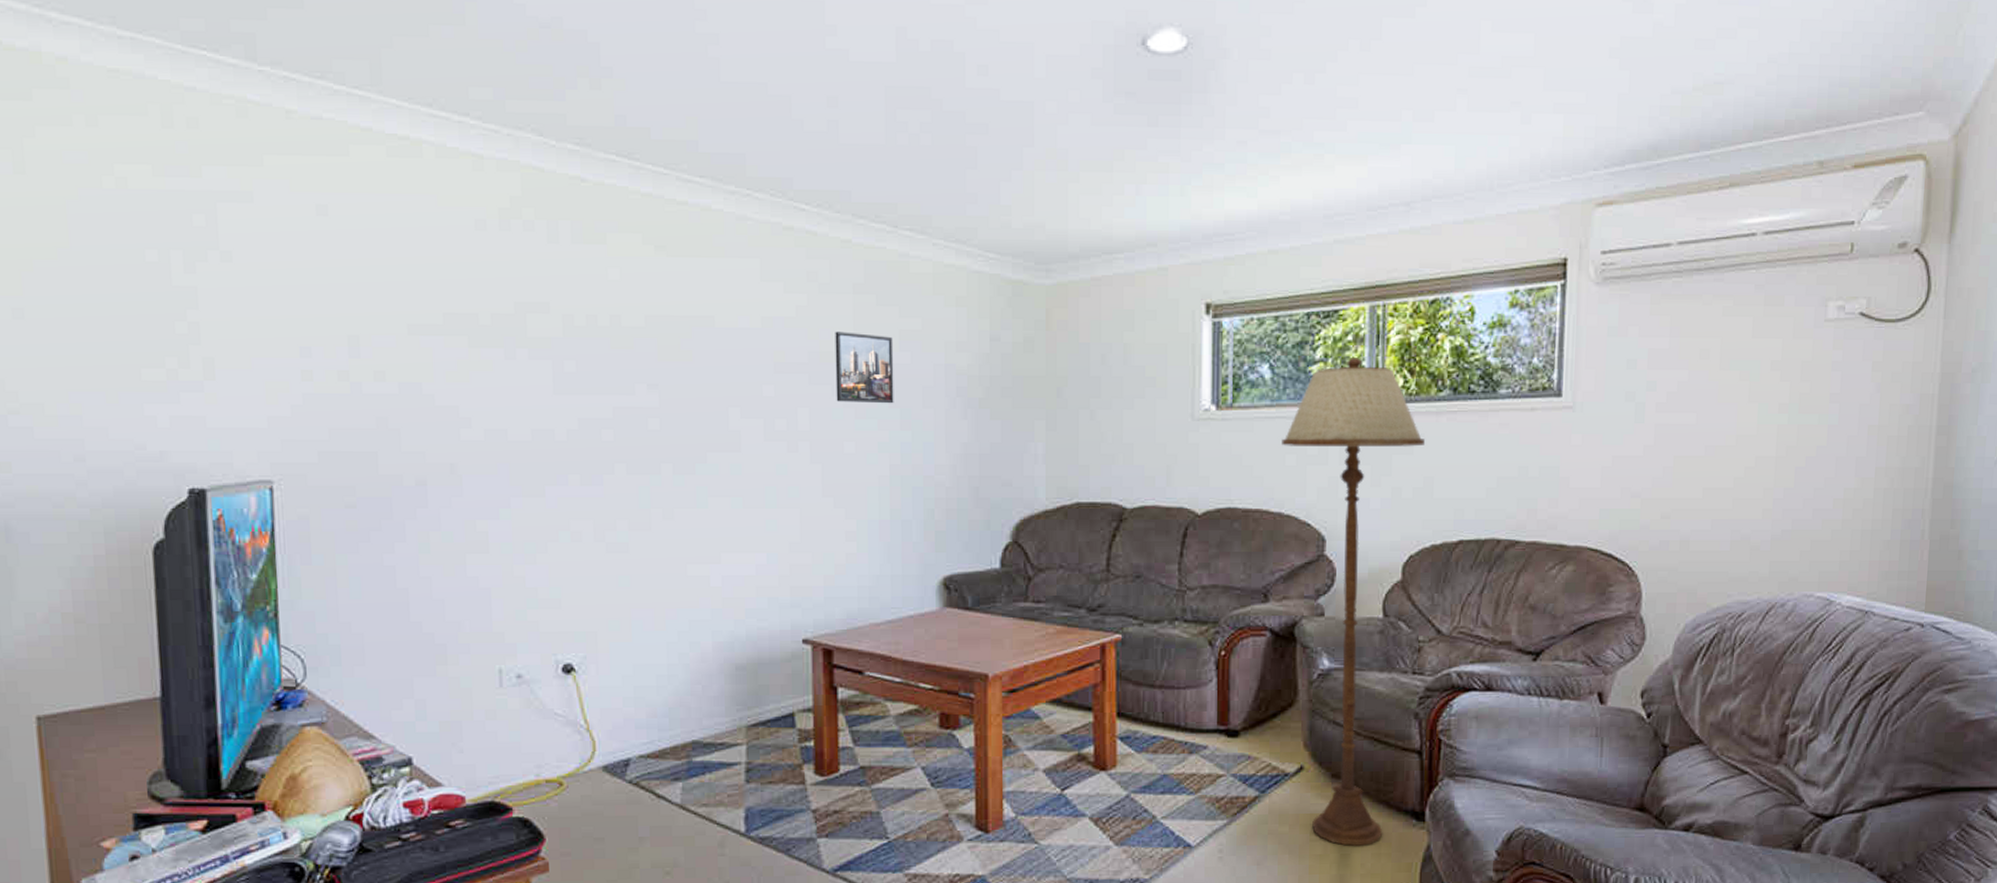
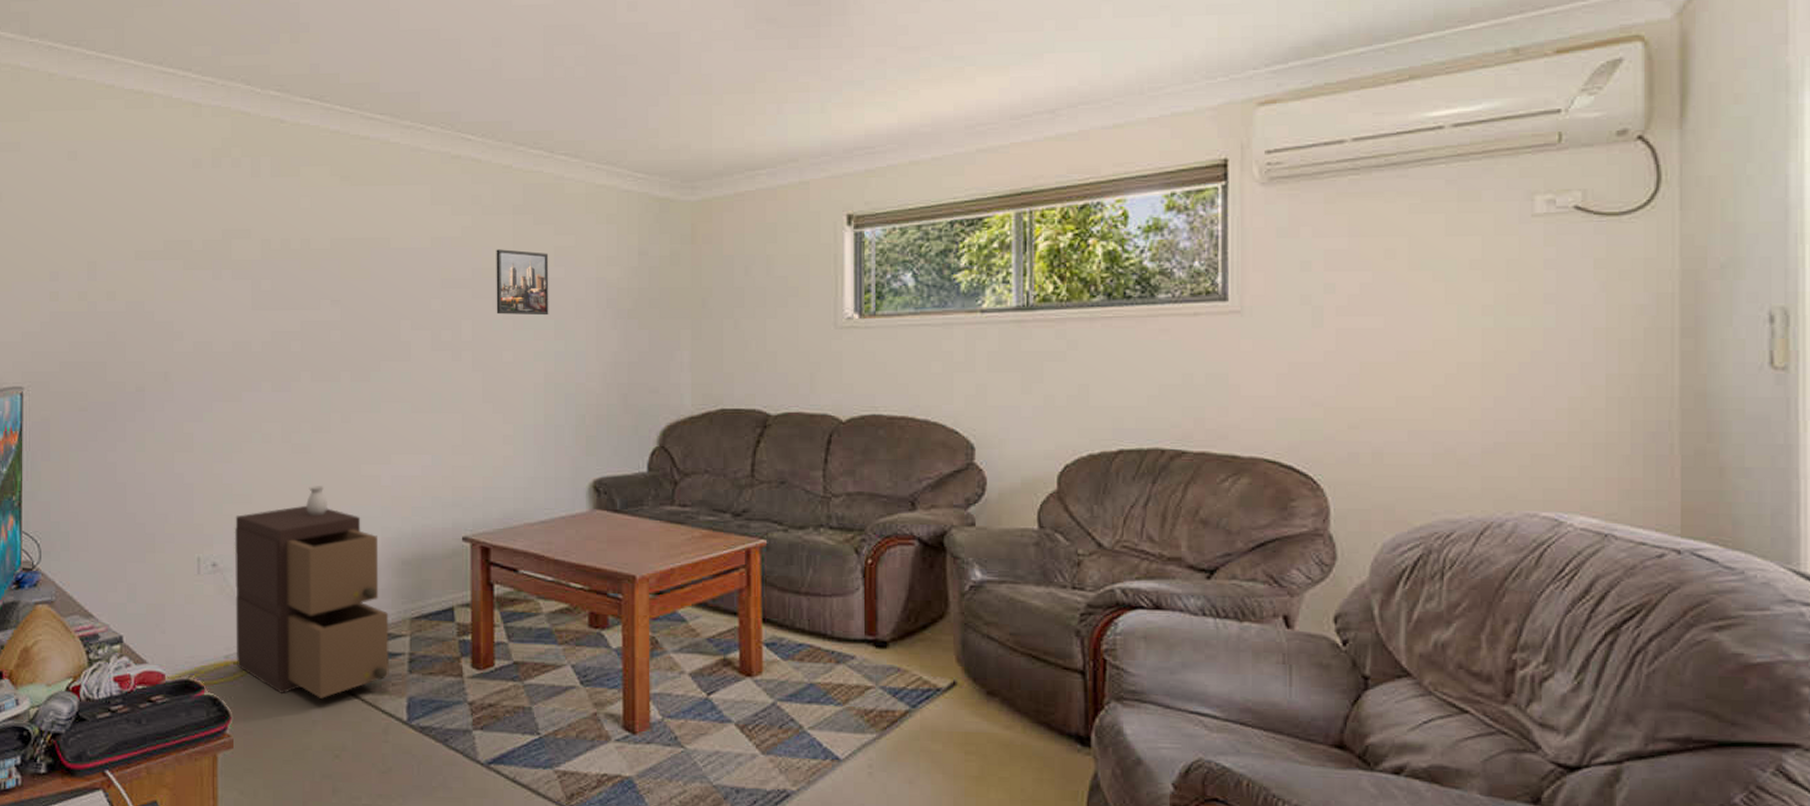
storage cabinet: none [541,588,724,814] -> present [234,486,389,698]
floor lamp: present [1282,358,1426,846] -> none [927,264,1079,770]

